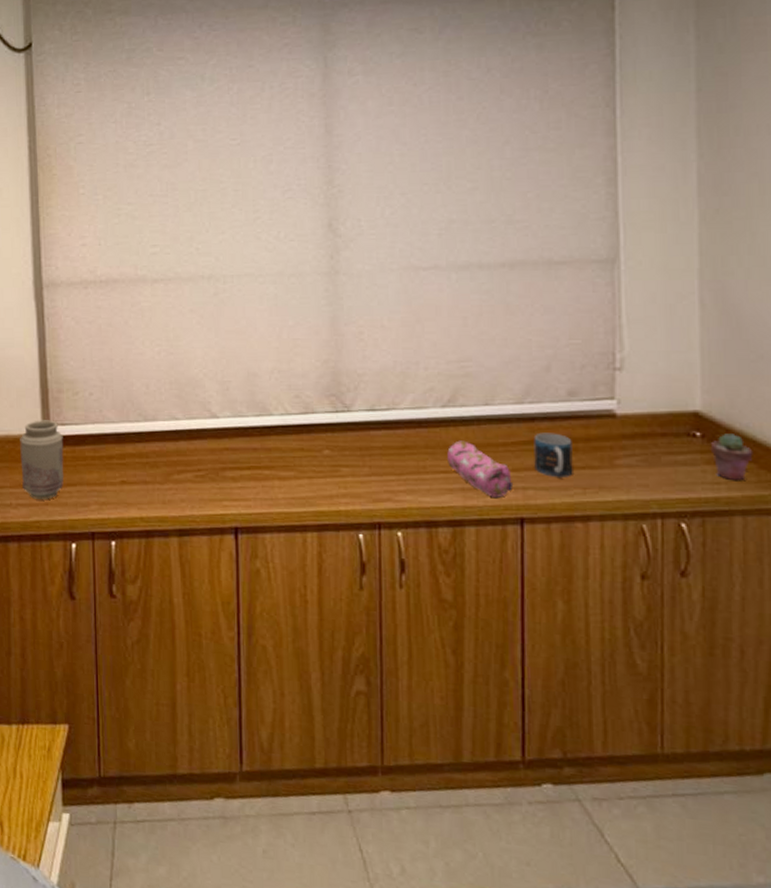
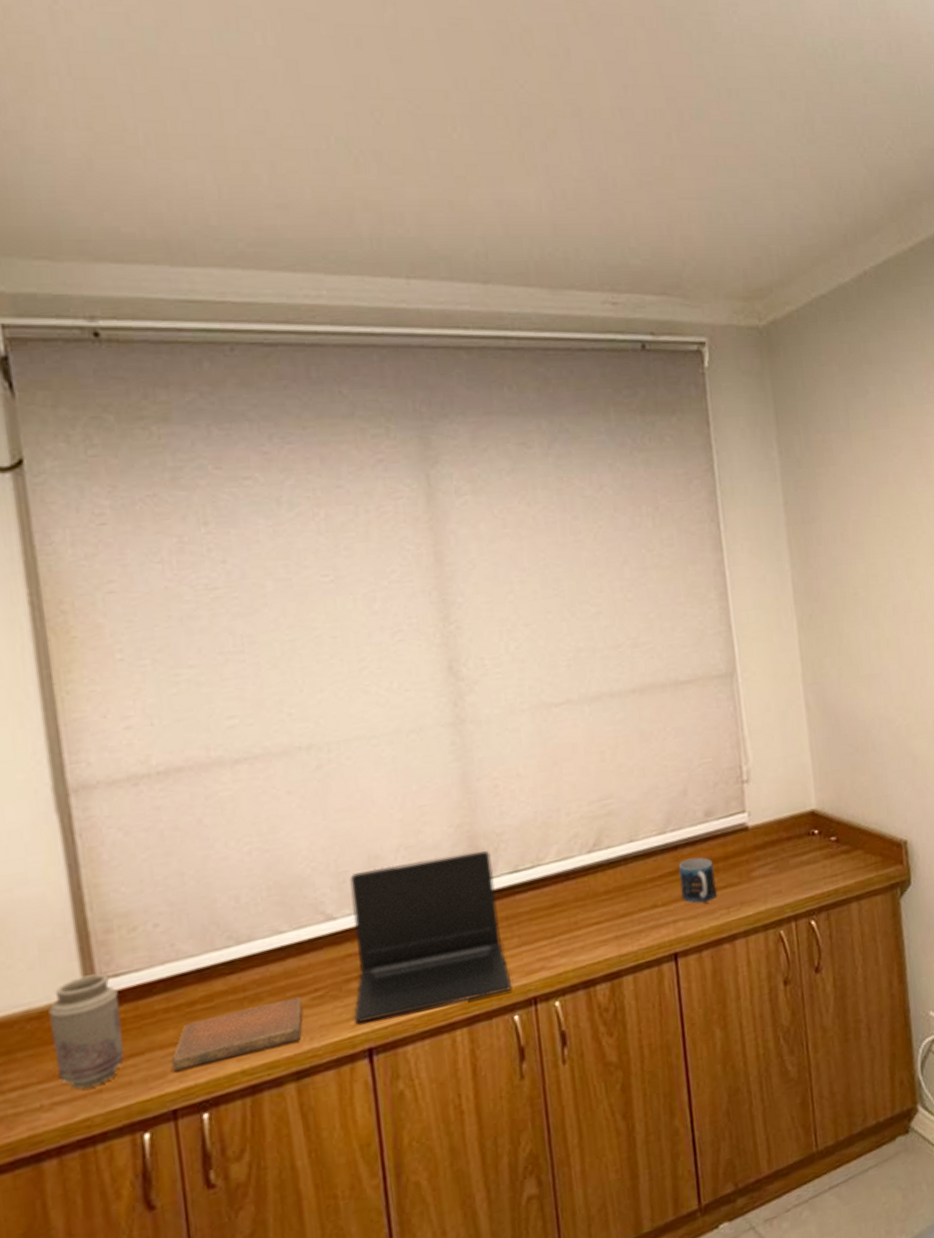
notebook: none [93,471,188,506] -> present [171,996,303,1071]
laptop: none [225,383,360,511] -> present [349,850,513,1024]
pencil case: present [447,440,514,498] -> none [597,884,665,939]
potted succulent: present [711,434,753,481] -> none [827,825,860,870]

